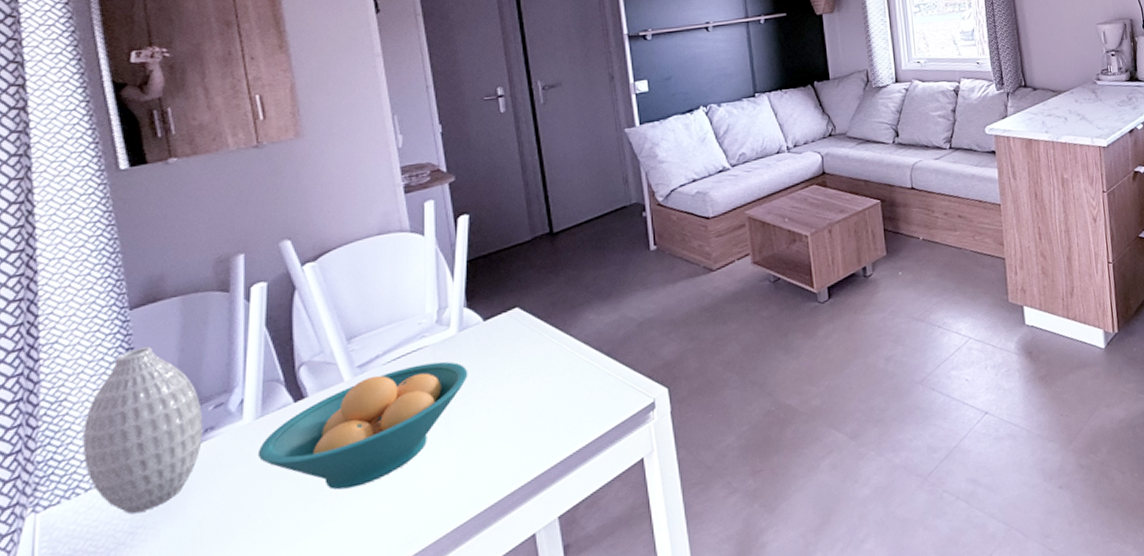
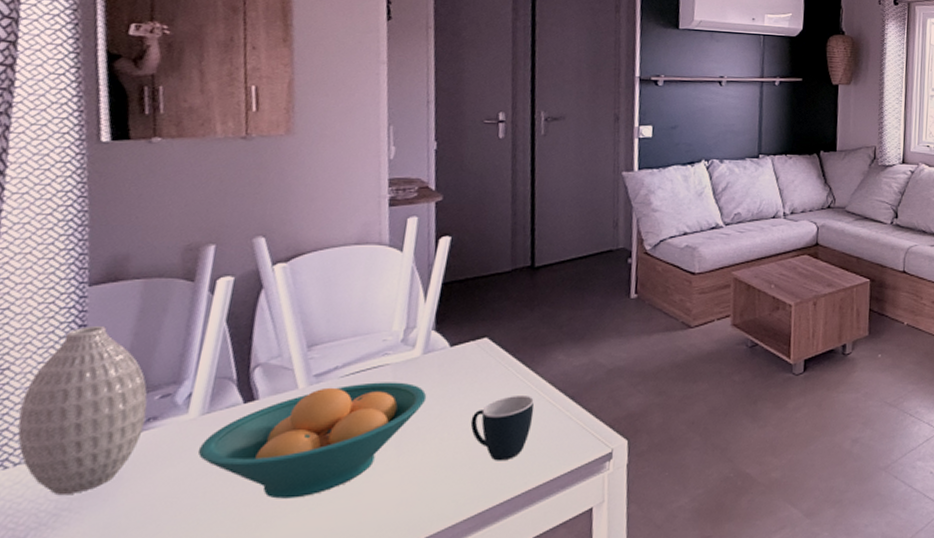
mug: none [514,358,574,426] -> present [470,396,534,461]

